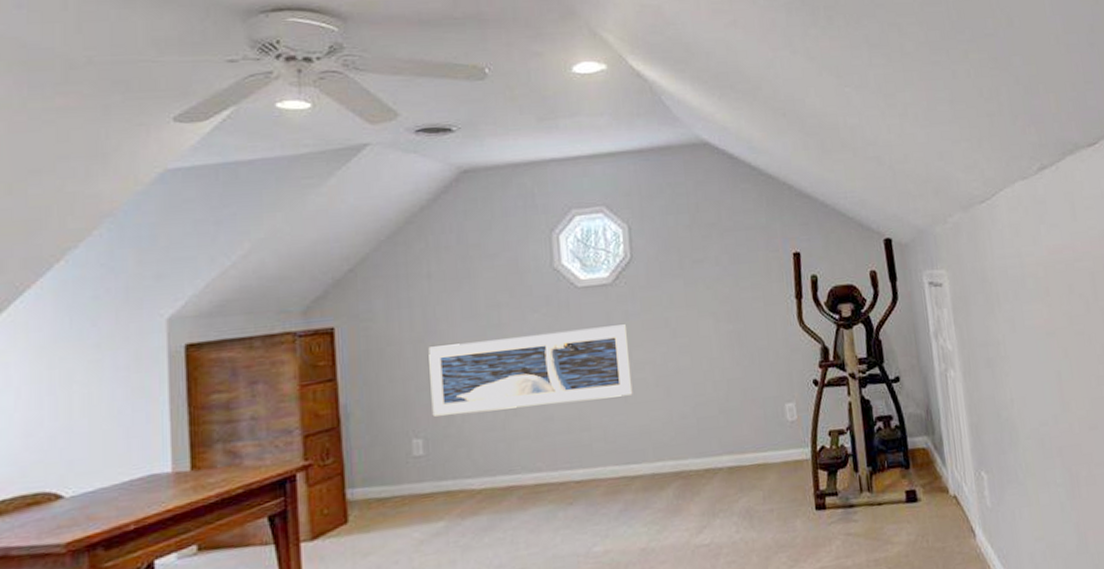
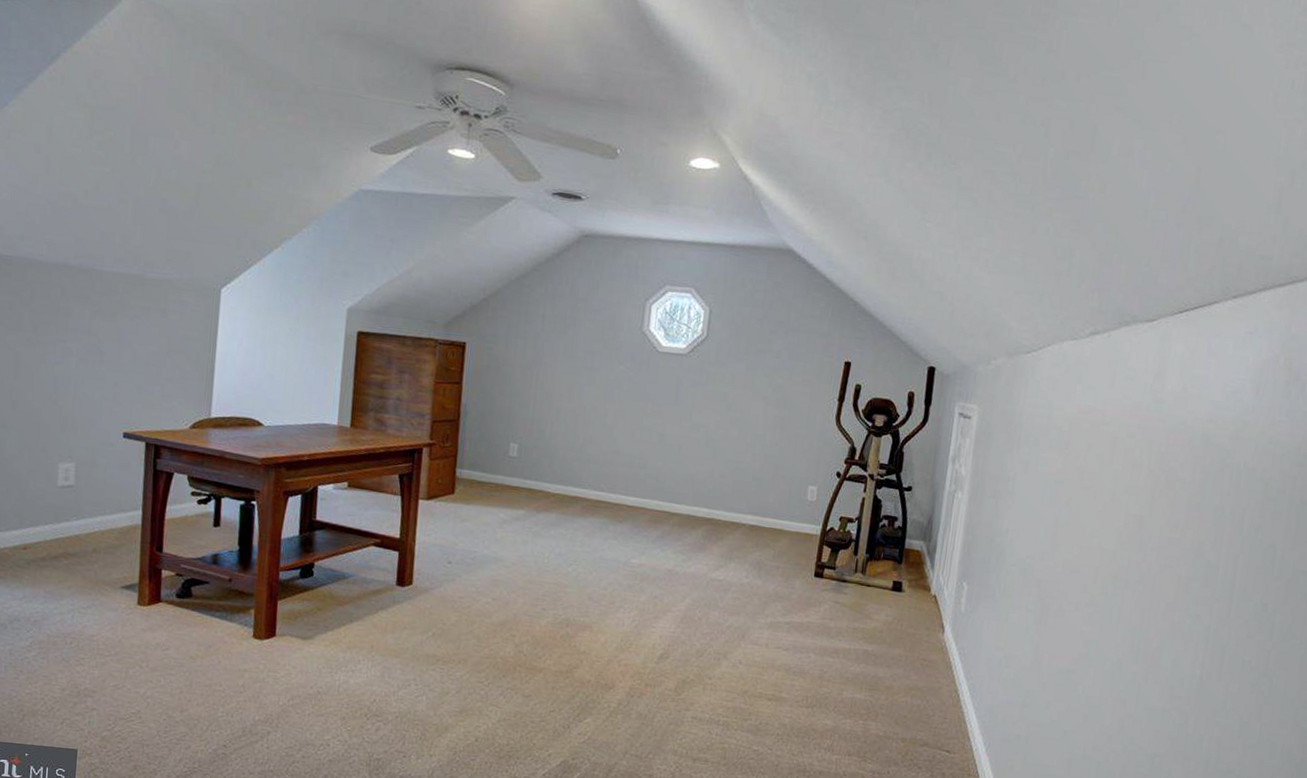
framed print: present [428,324,633,417] -> none [528,374,692,449]

